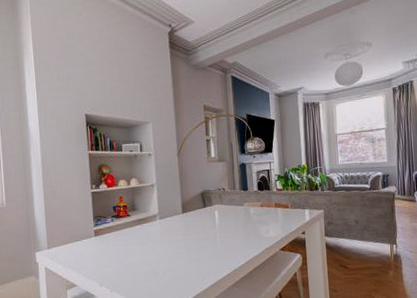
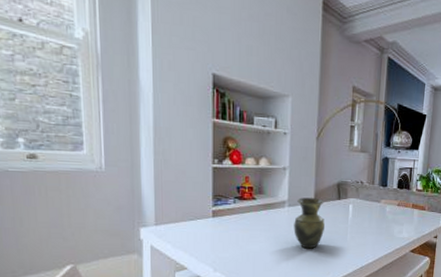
vase: none [166,208,195,257] -> present [294,197,325,249]

